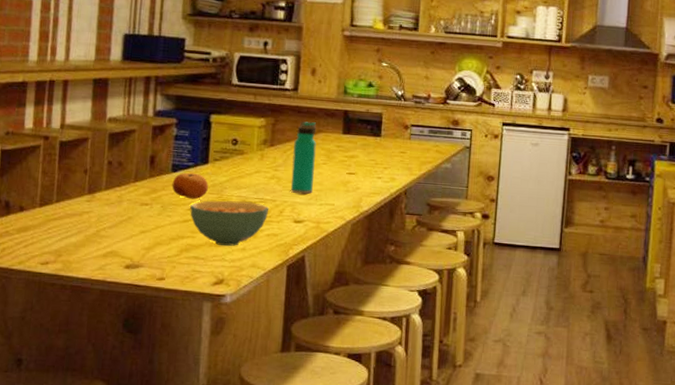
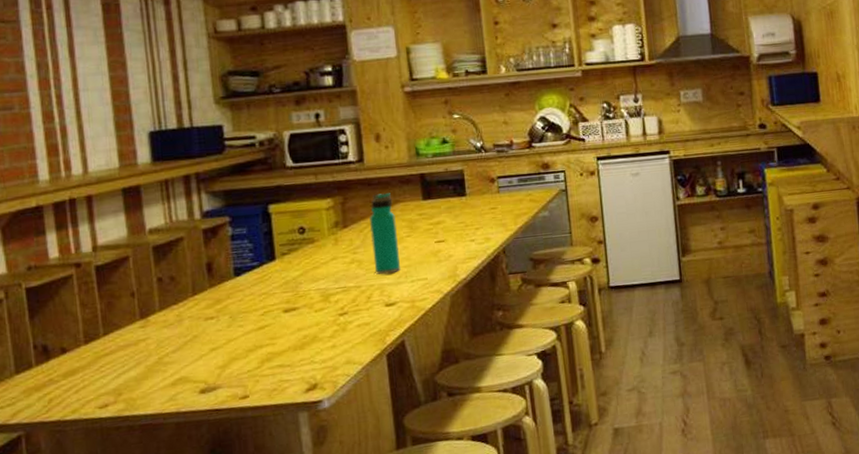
fruit: present [172,172,208,200] -> none [237,273,281,303]
cereal bowl: present [190,200,269,247] -> none [263,293,355,347]

